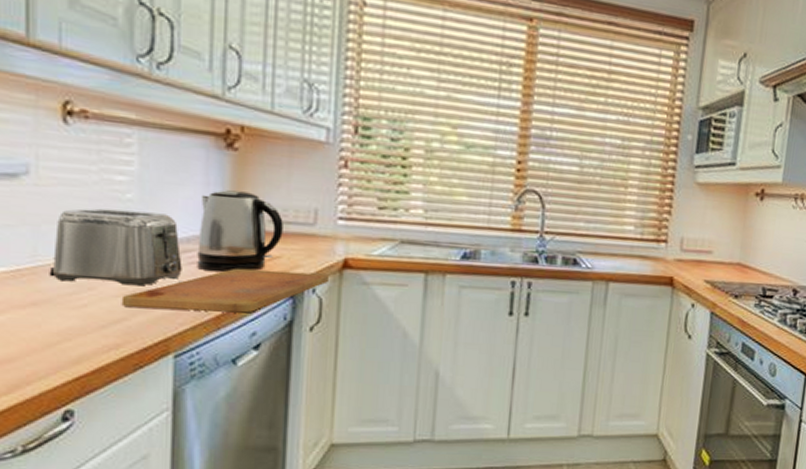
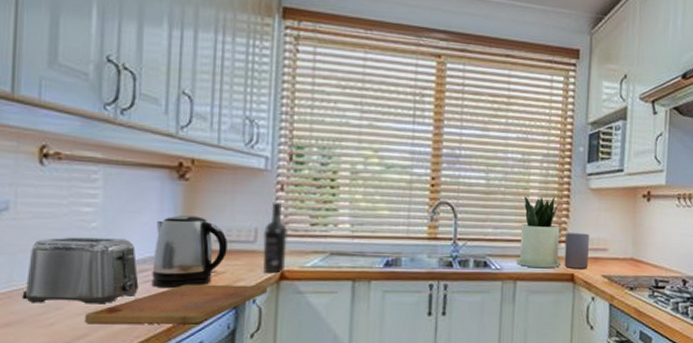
wine bottle: none [323,180,353,261] -> present [262,202,289,273]
planter: none [608,187,662,270] -> present [515,196,562,269]
canister: none [663,231,693,273] -> present [564,233,589,270]

